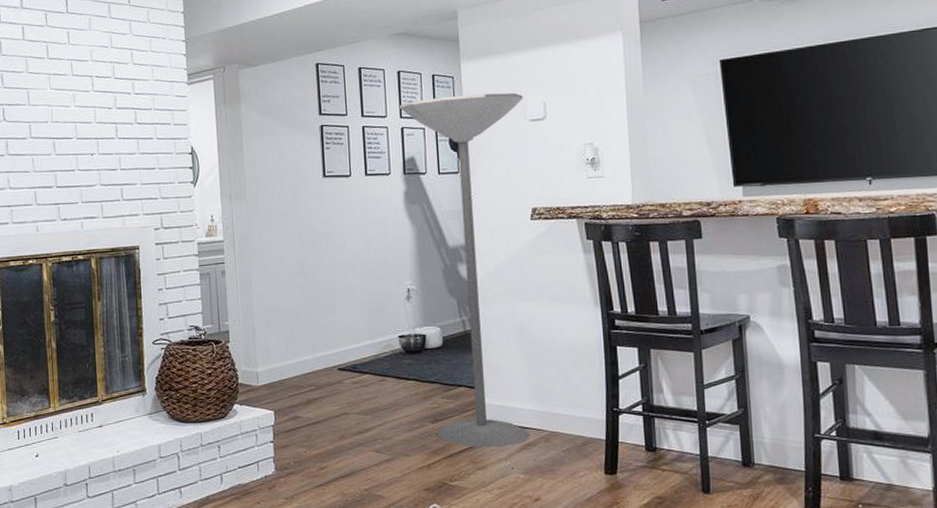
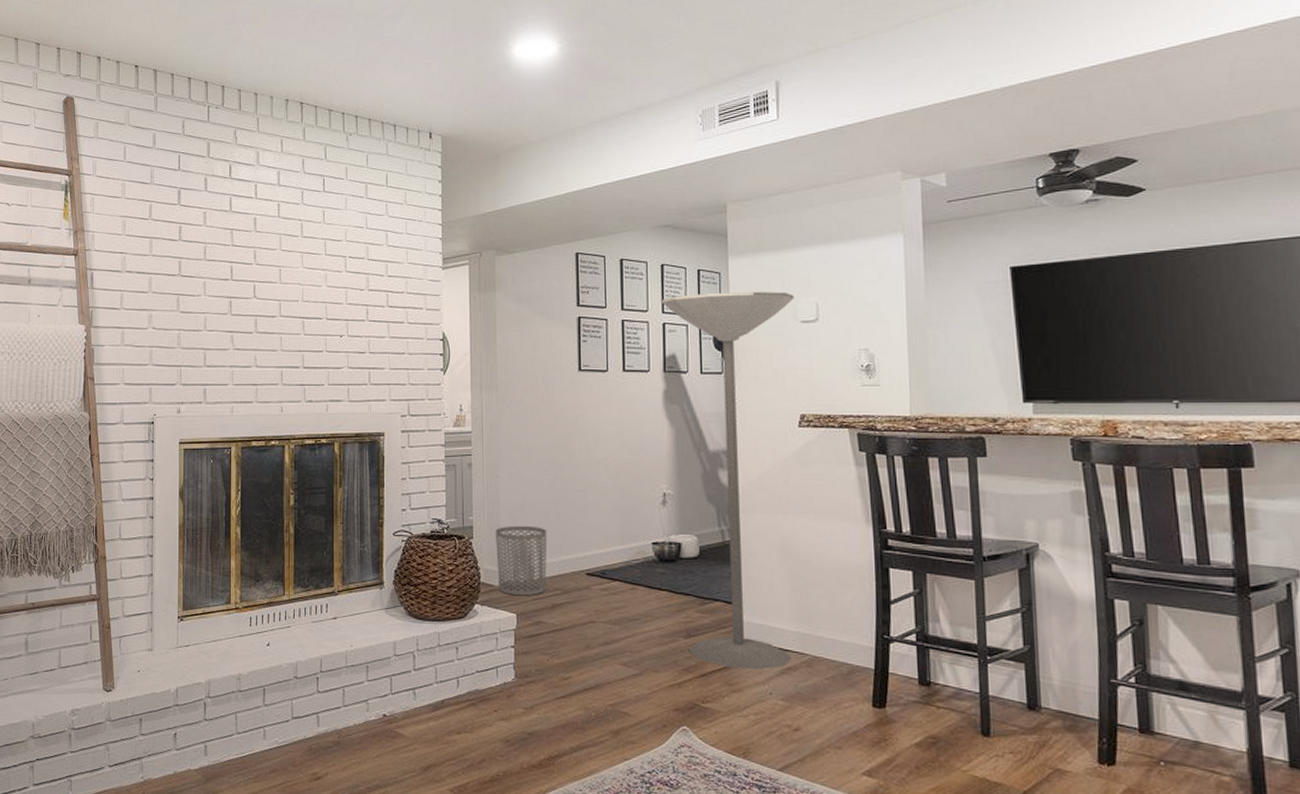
waste bin: none [250,327,301,394] -> present [495,525,547,596]

